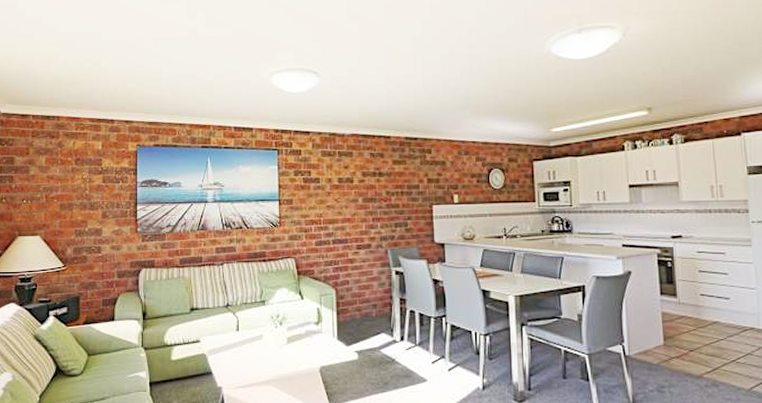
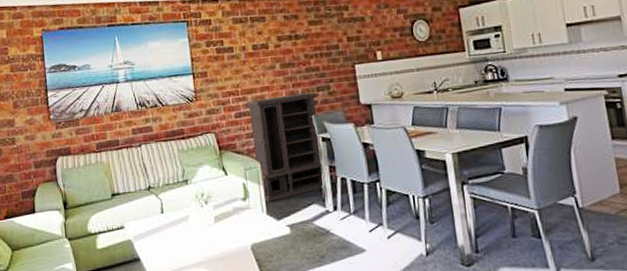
cabinet: none [327,228,395,328] -> present [246,92,323,203]

